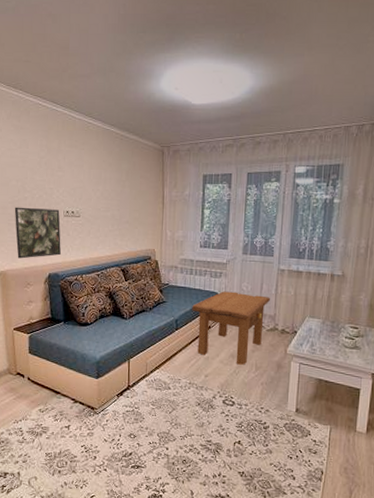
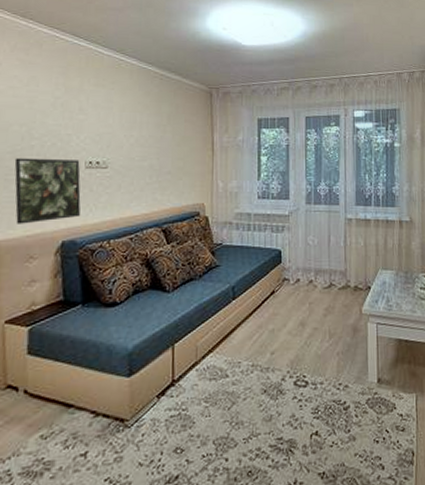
side table: present [192,291,270,365] -> none [251,247,339,334]

